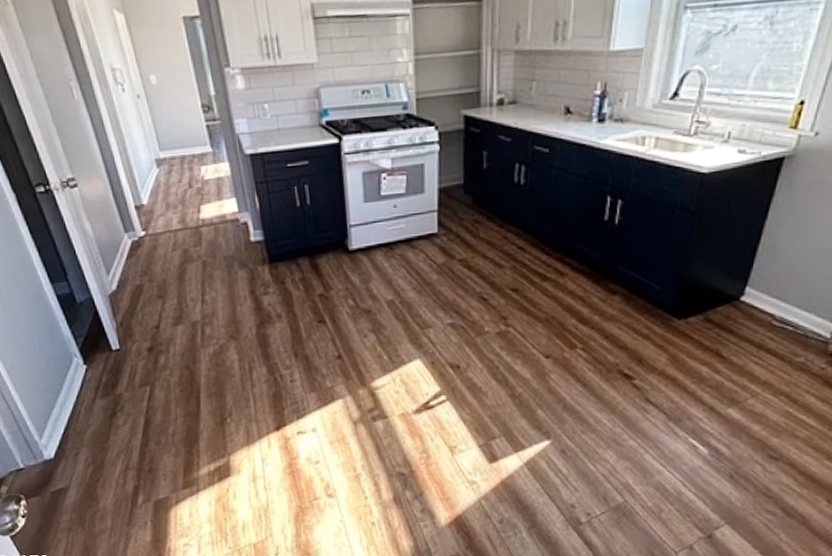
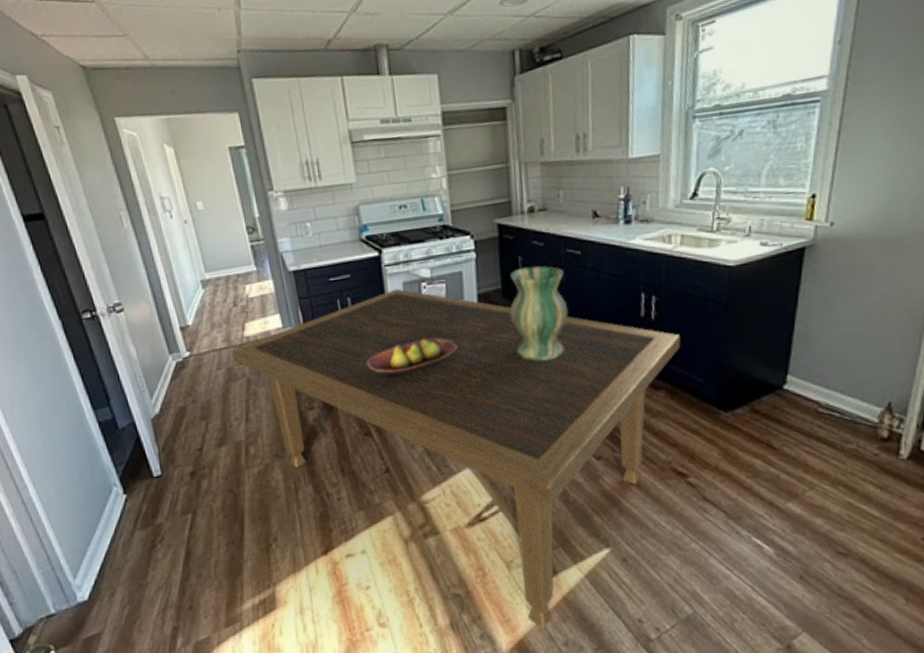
dining table: none [187,178,642,508] -> present [231,288,681,629]
fruit bowl: none [322,231,415,269] -> present [366,338,458,379]
vase: none [470,161,531,260] -> present [509,265,569,361]

